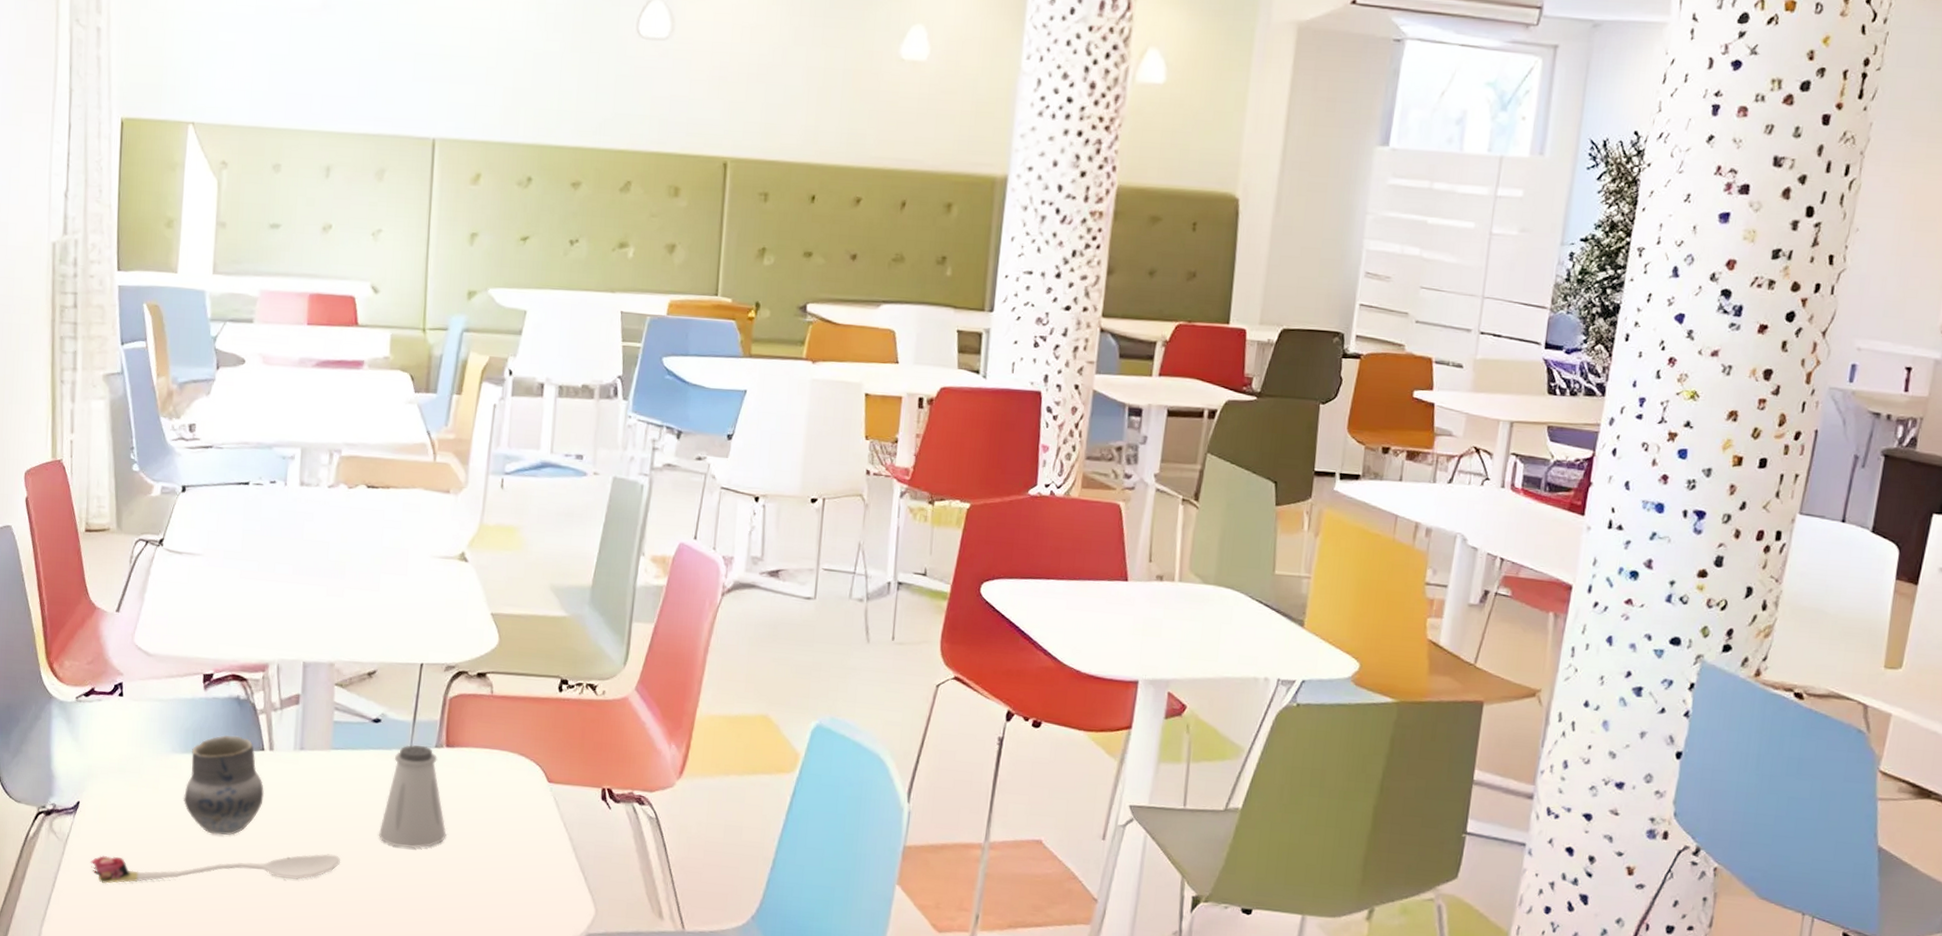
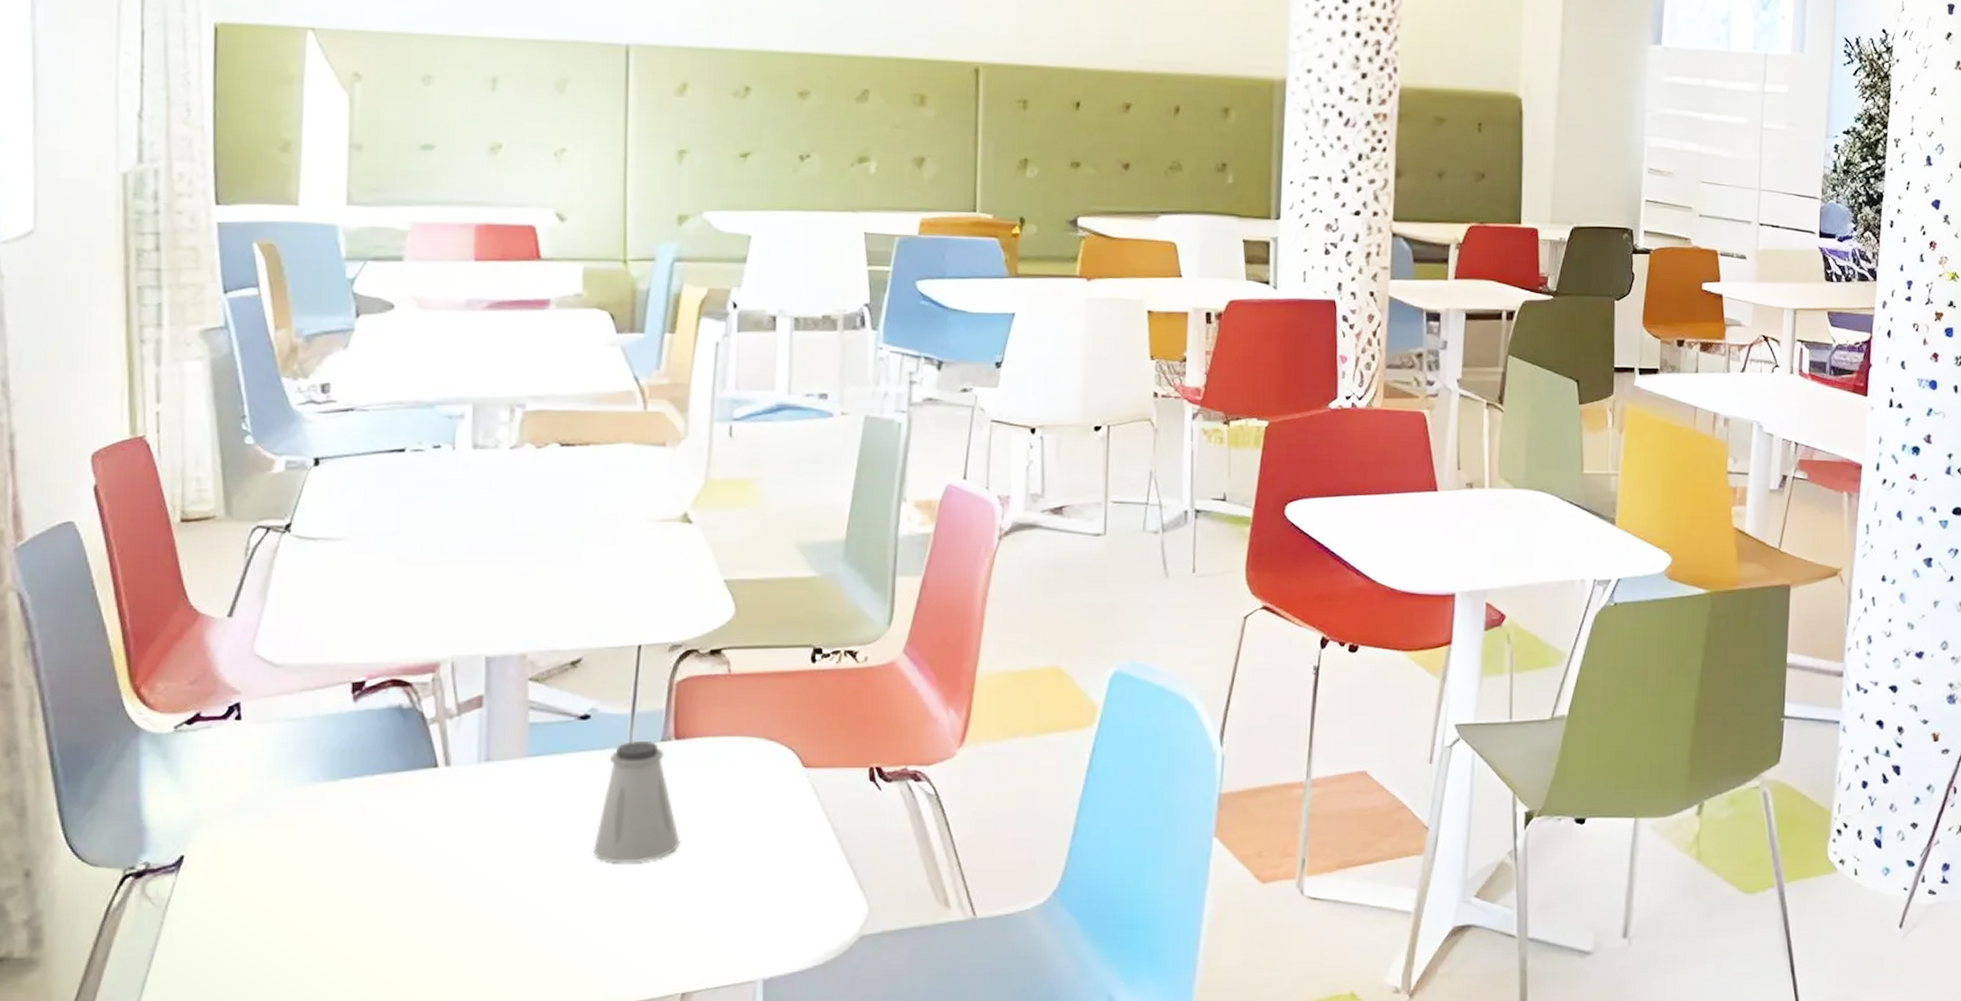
spoon: present [90,854,341,884] -> none [201,882,546,954]
cup: present [183,735,265,835] -> none [329,753,441,876]

